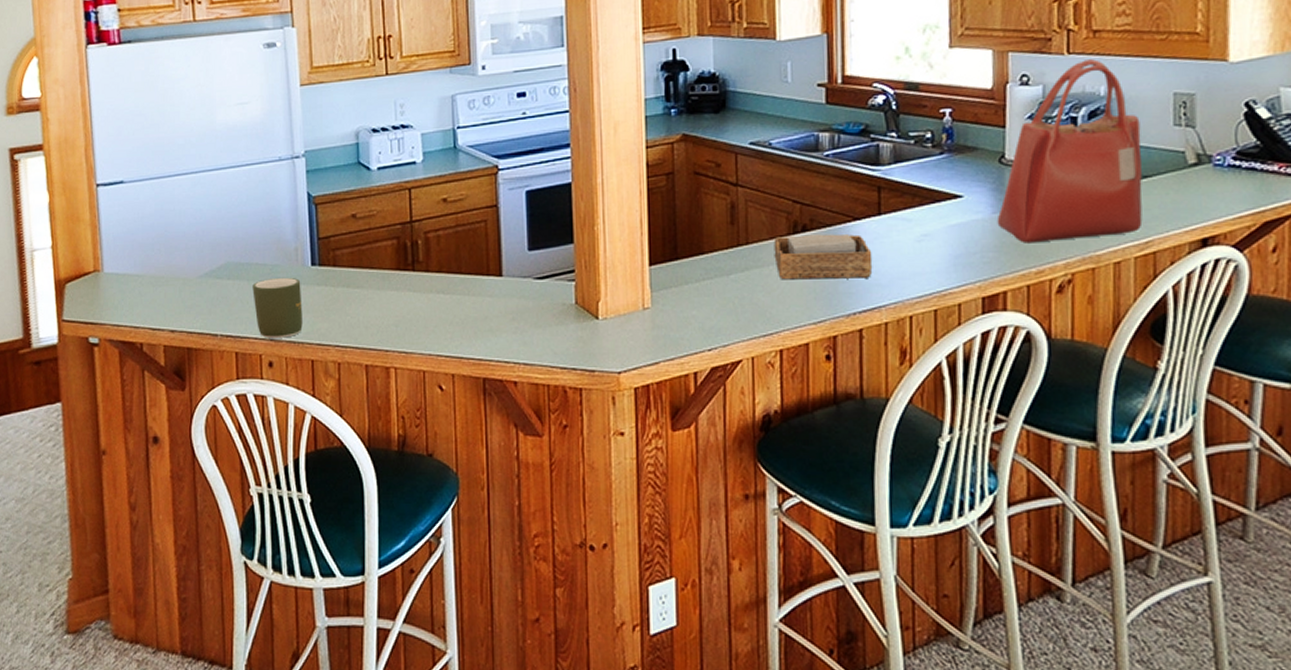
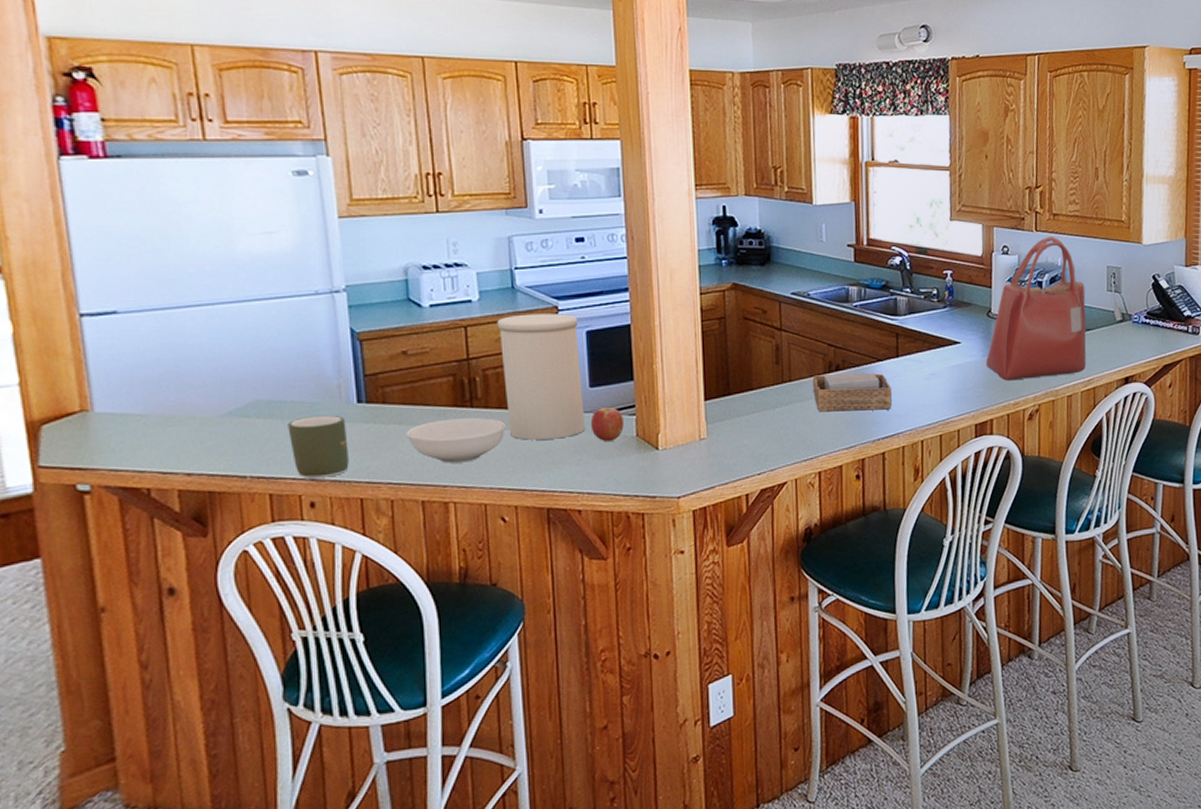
bowl: none [353,282,445,328] -> present [406,418,506,463]
canister: none [439,173,524,306] -> present [497,313,586,440]
fruit: none [528,271,562,308] -> present [590,406,624,441]

